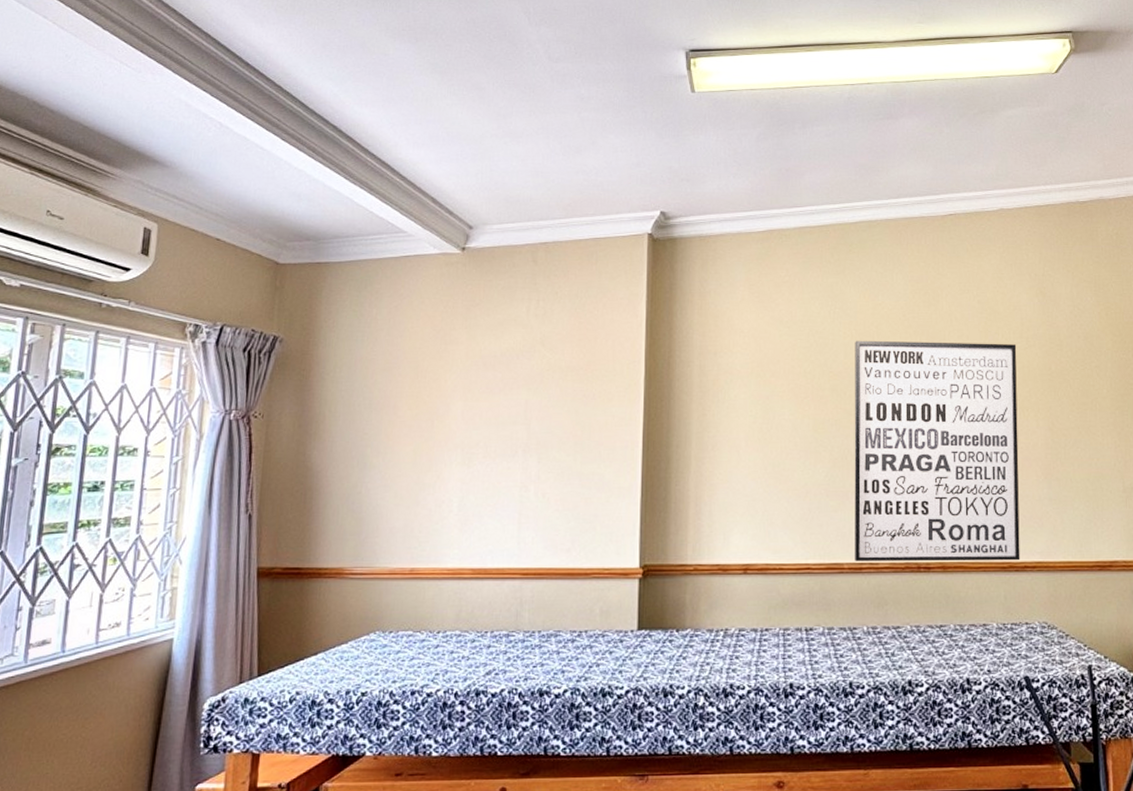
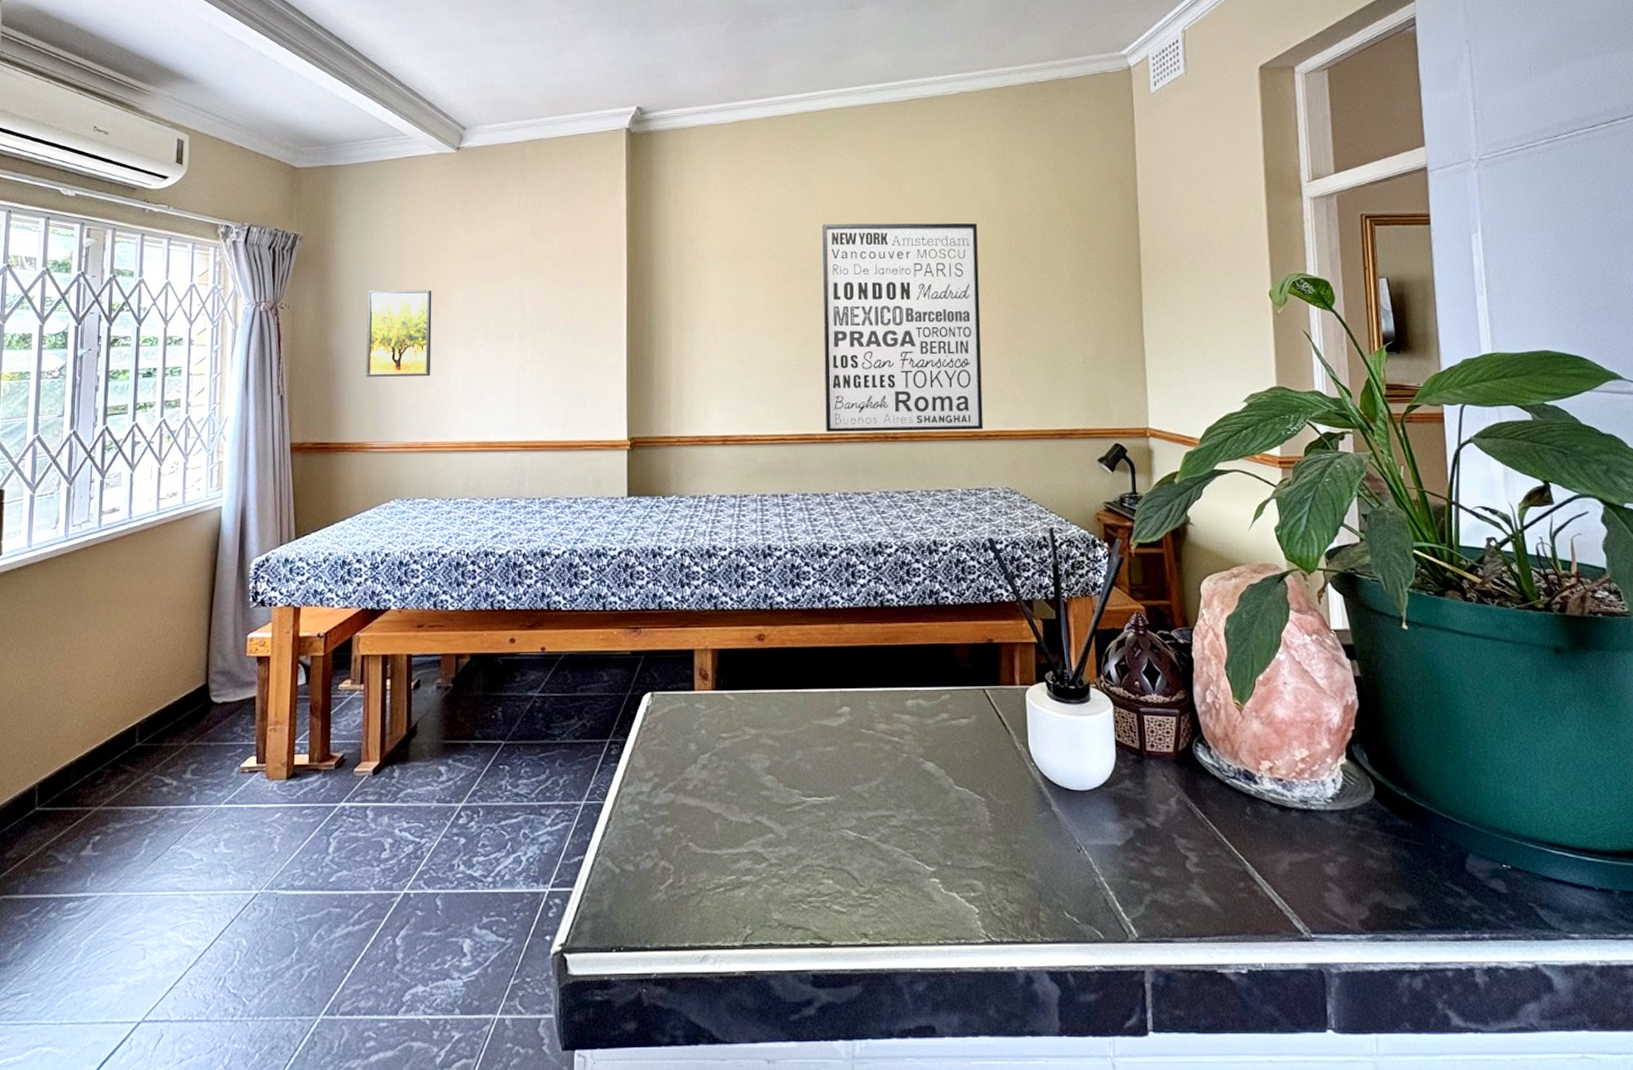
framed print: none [349,399,428,496] -> present [366,289,432,377]

